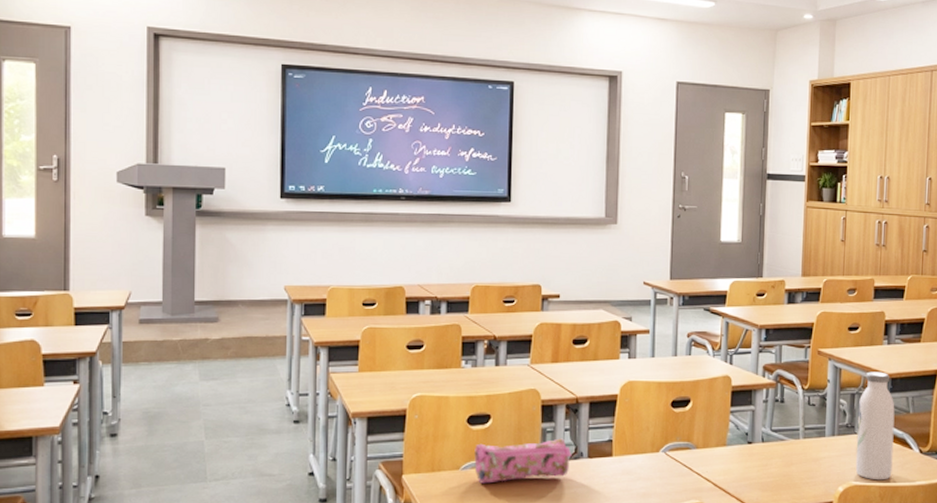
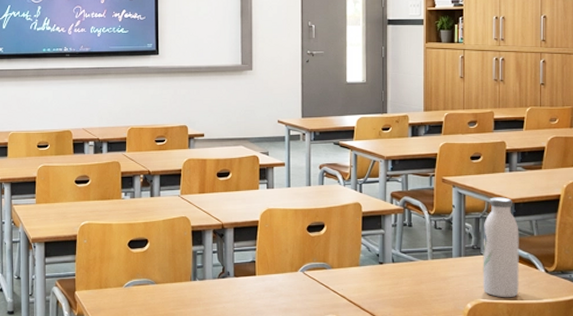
pencil case: present [474,438,572,484] -> none [135,259,220,299]

